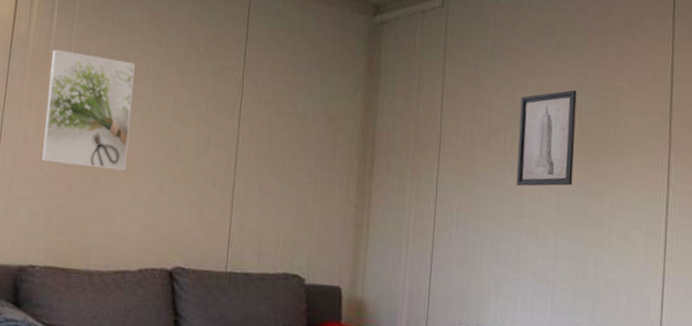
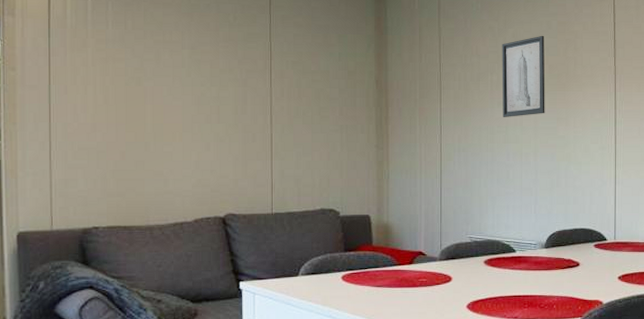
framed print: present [42,49,135,171] -> none [91,27,173,134]

